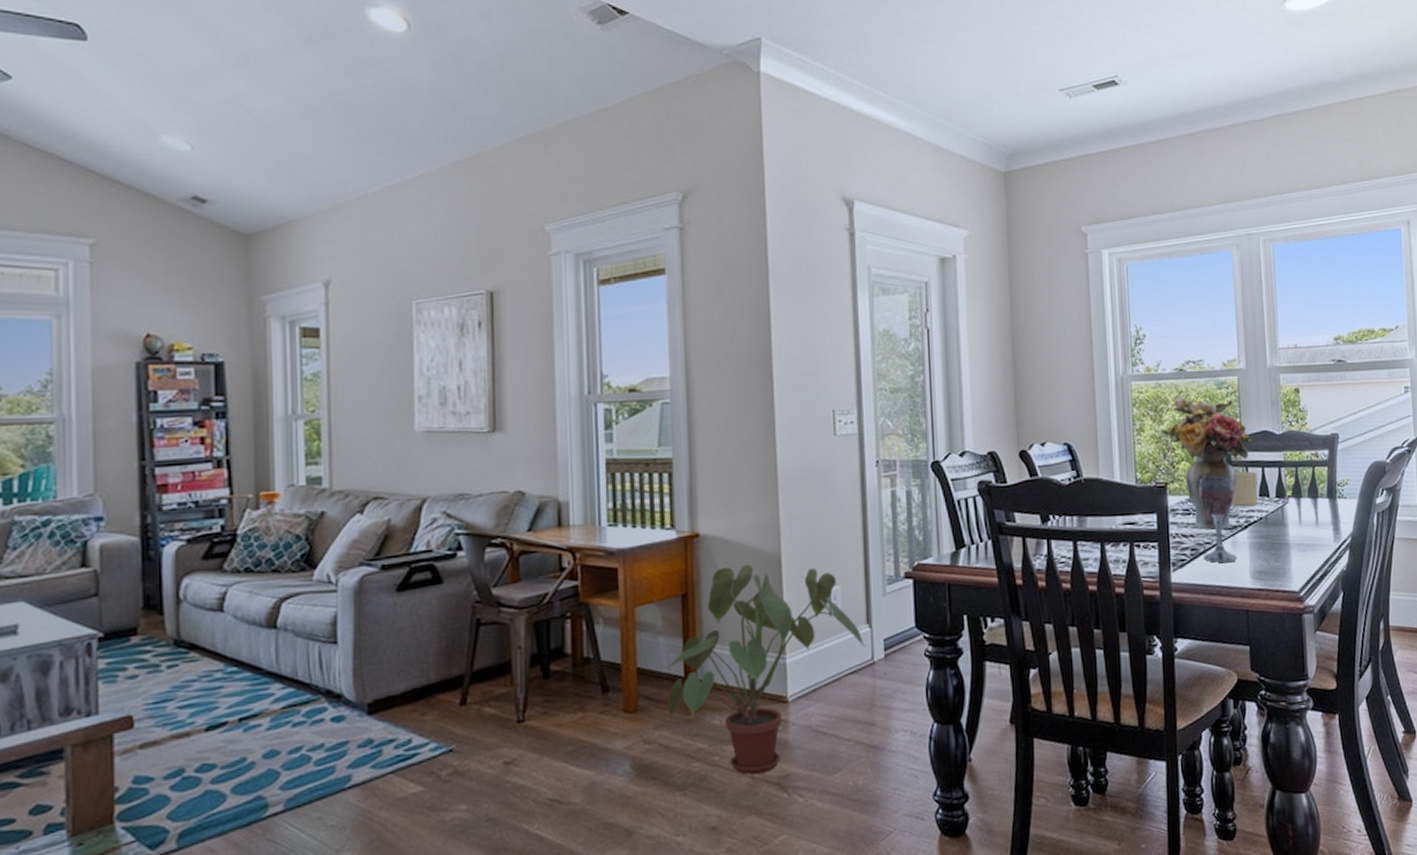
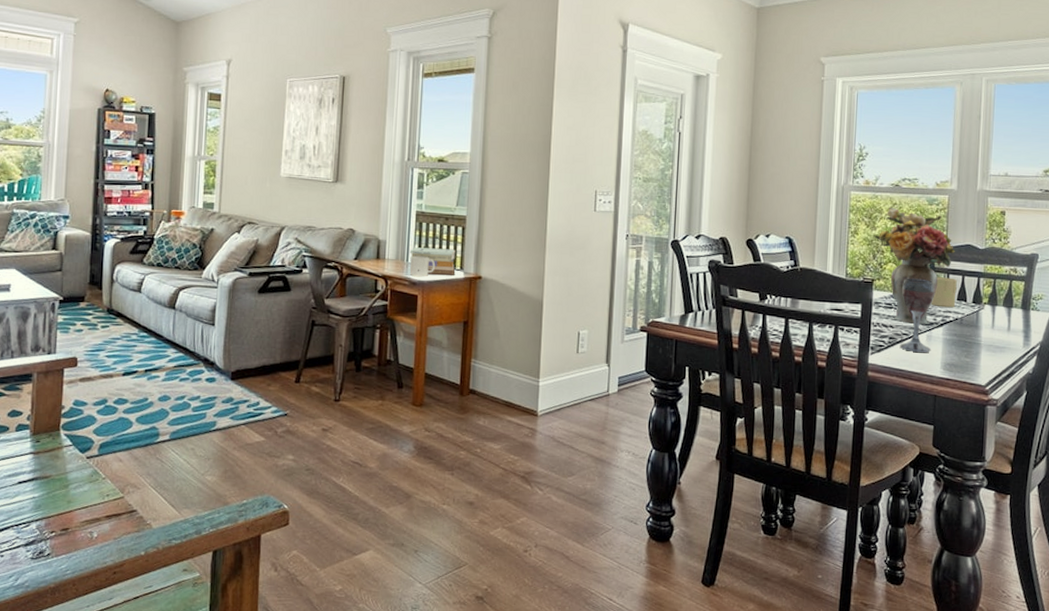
books: none [601,503,665,539] -> present [409,247,456,275]
mug: none [603,516,638,545] -> present [409,255,436,277]
house plant: present [664,564,867,774] -> none [445,304,604,467]

